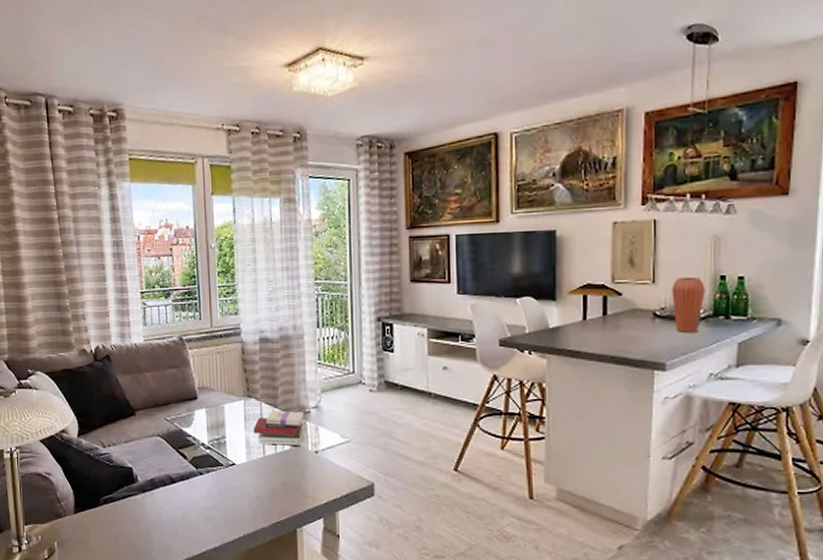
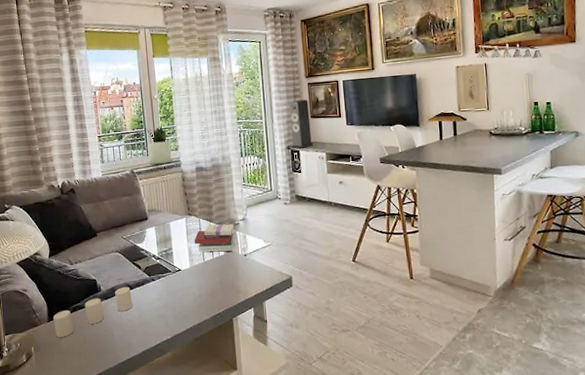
candle: none [81,479,175,534] -> present [53,286,133,338]
planter: none [200,282,233,332] -> present [146,125,174,165]
speaker: none [382,257,411,321] -> present [288,99,313,149]
vase: present [671,276,705,334] -> none [501,104,525,146]

